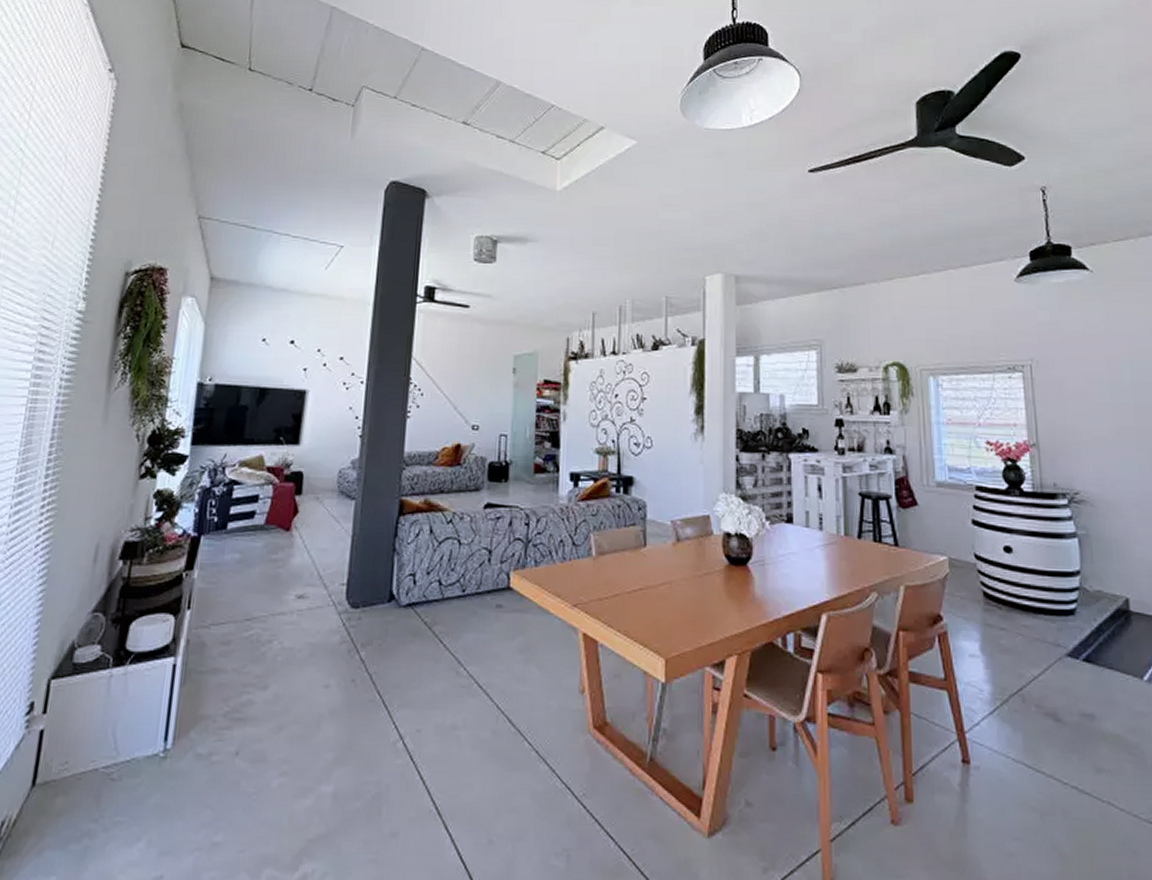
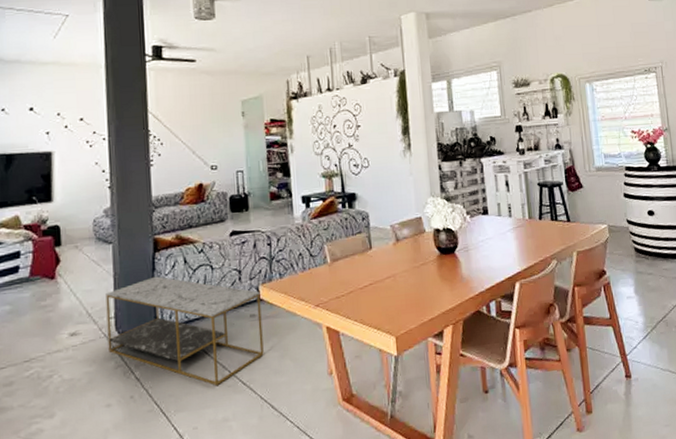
coffee table: none [335,543,510,683] -> present [106,276,264,386]

